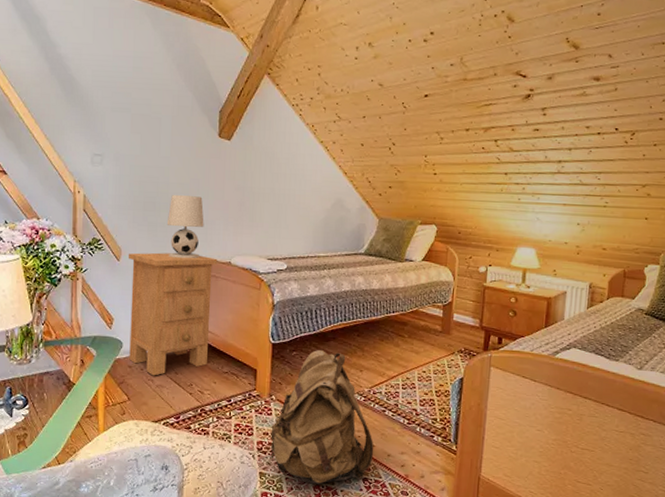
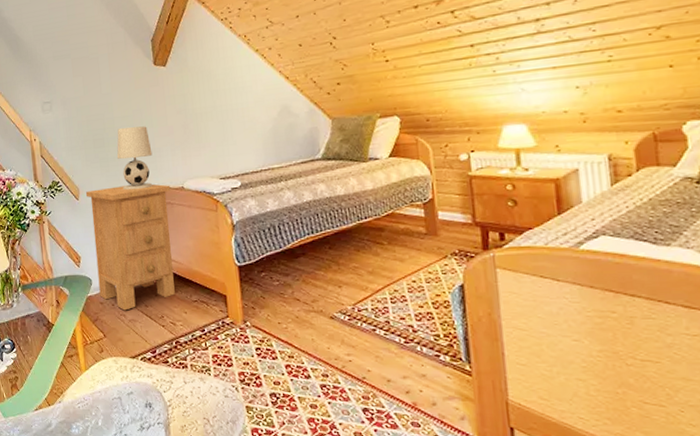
backpack: present [269,350,374,484] -> none [251,268,371,417]

